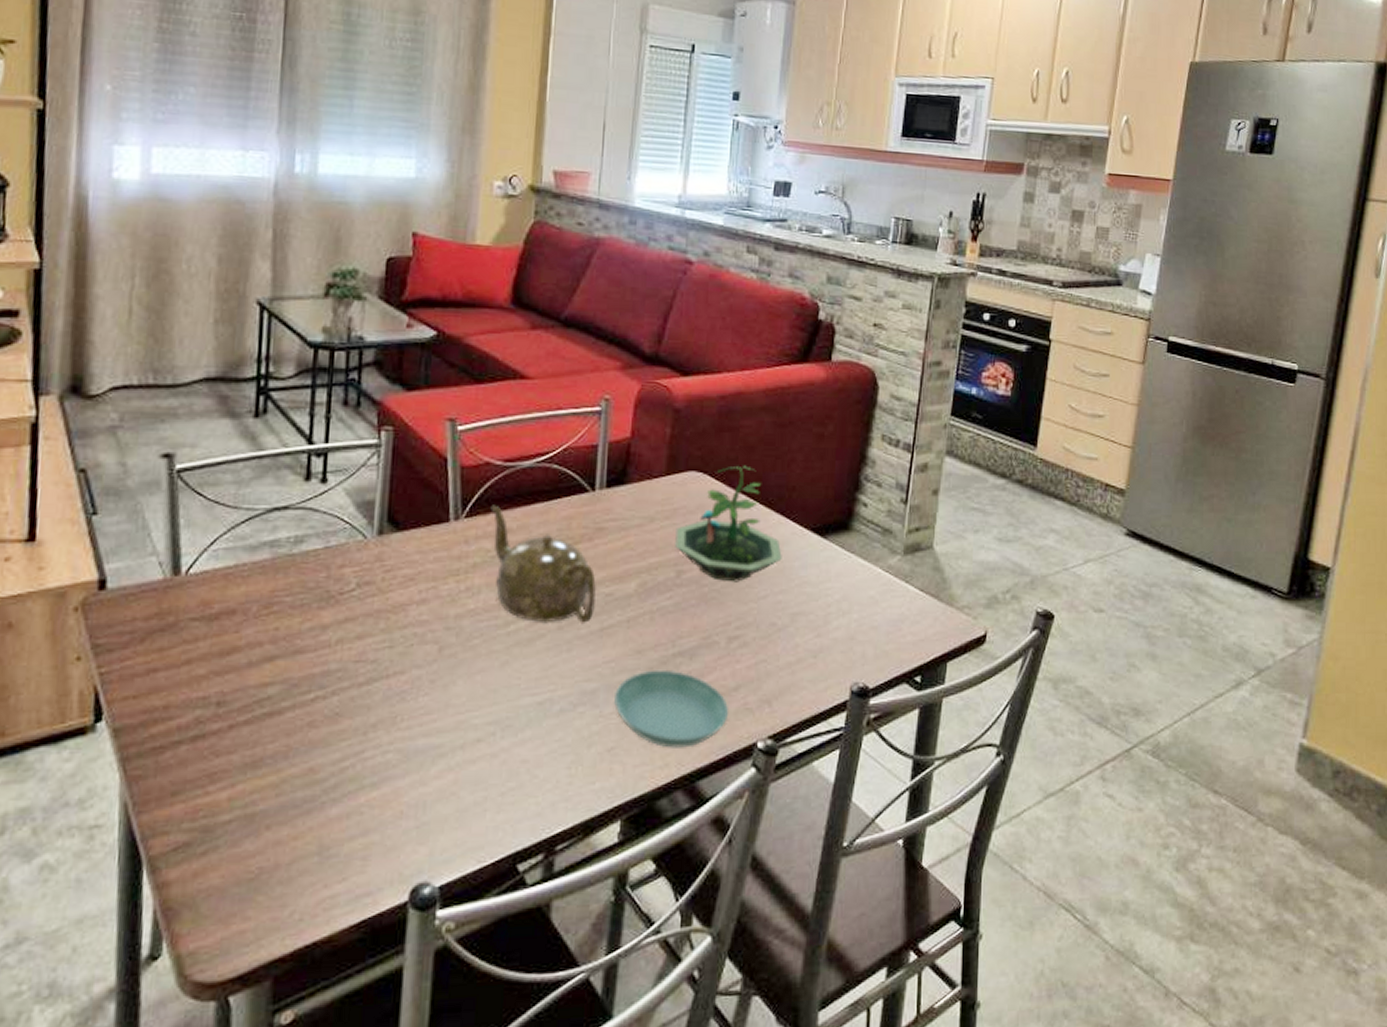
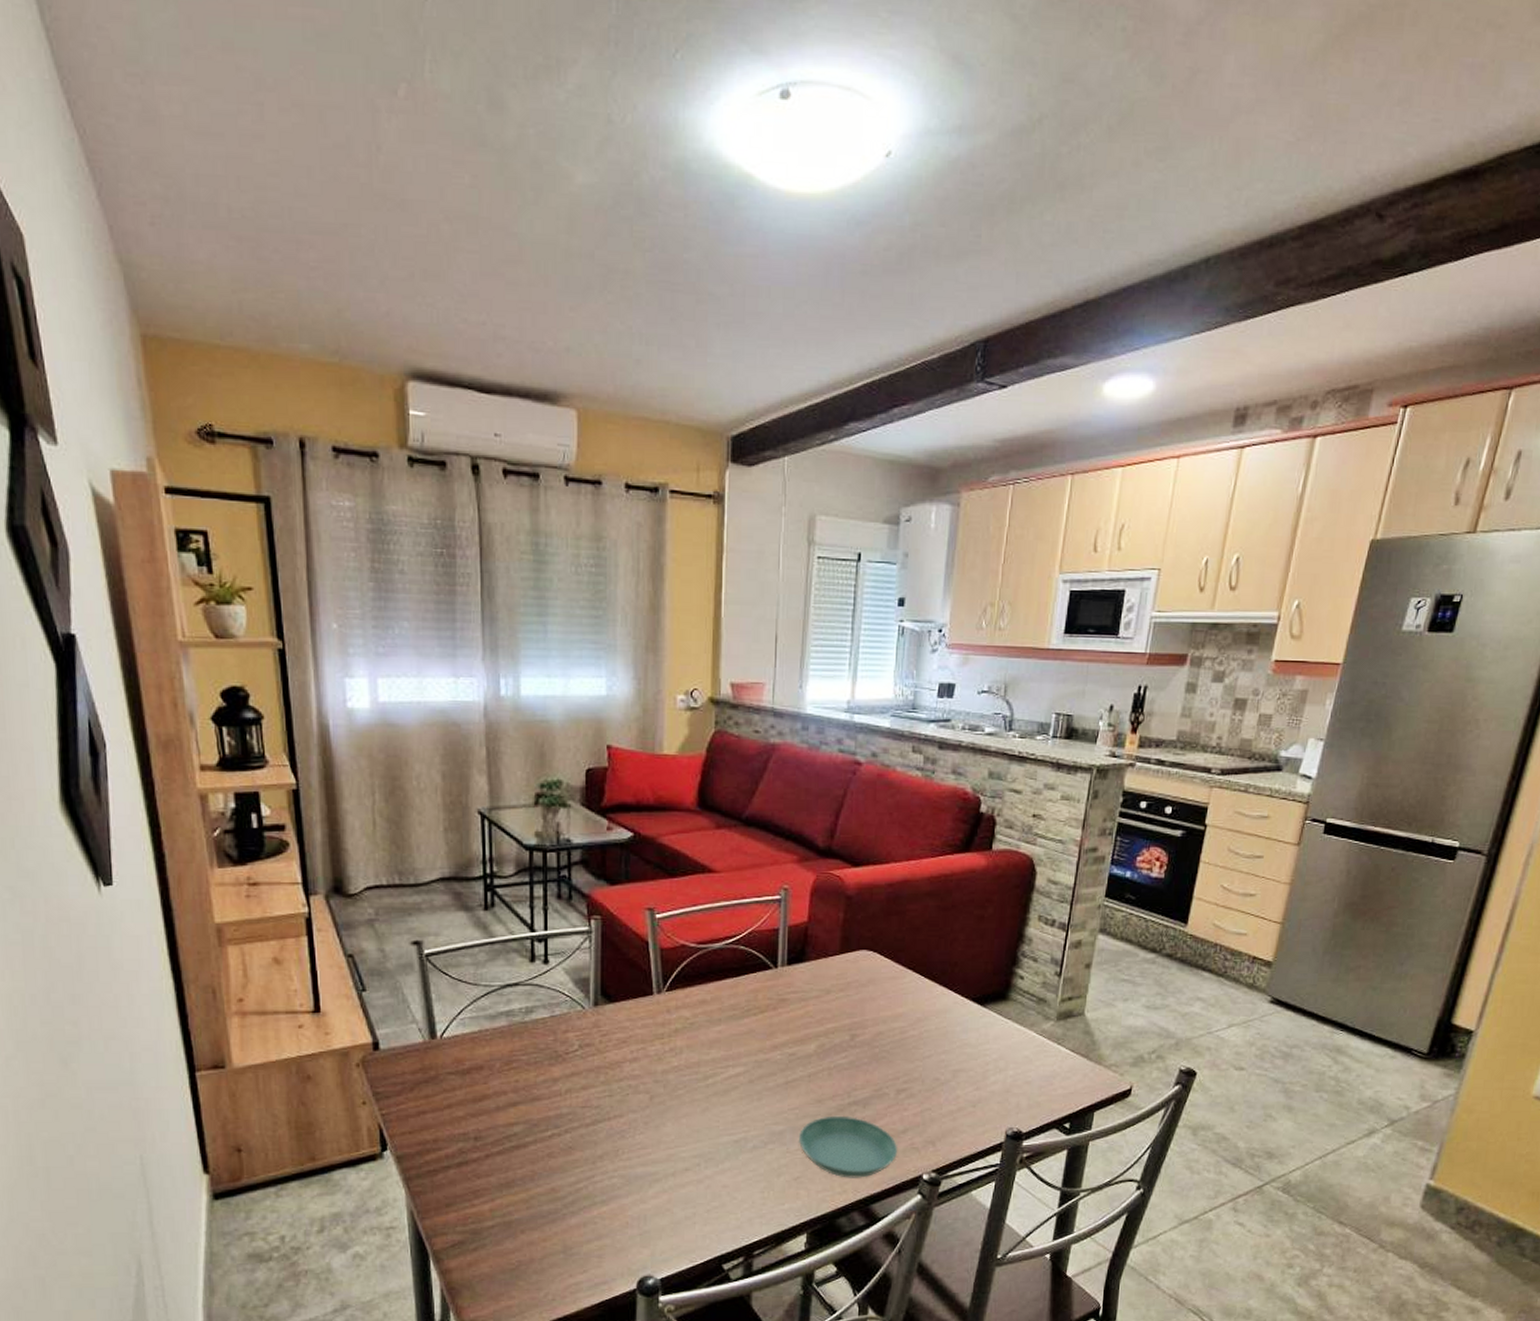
teapot: present [490,505,596,624] -> none [687,980,781,1078]
terrarium: present [675,465,782,582] -> none [849,944,945,1044]

